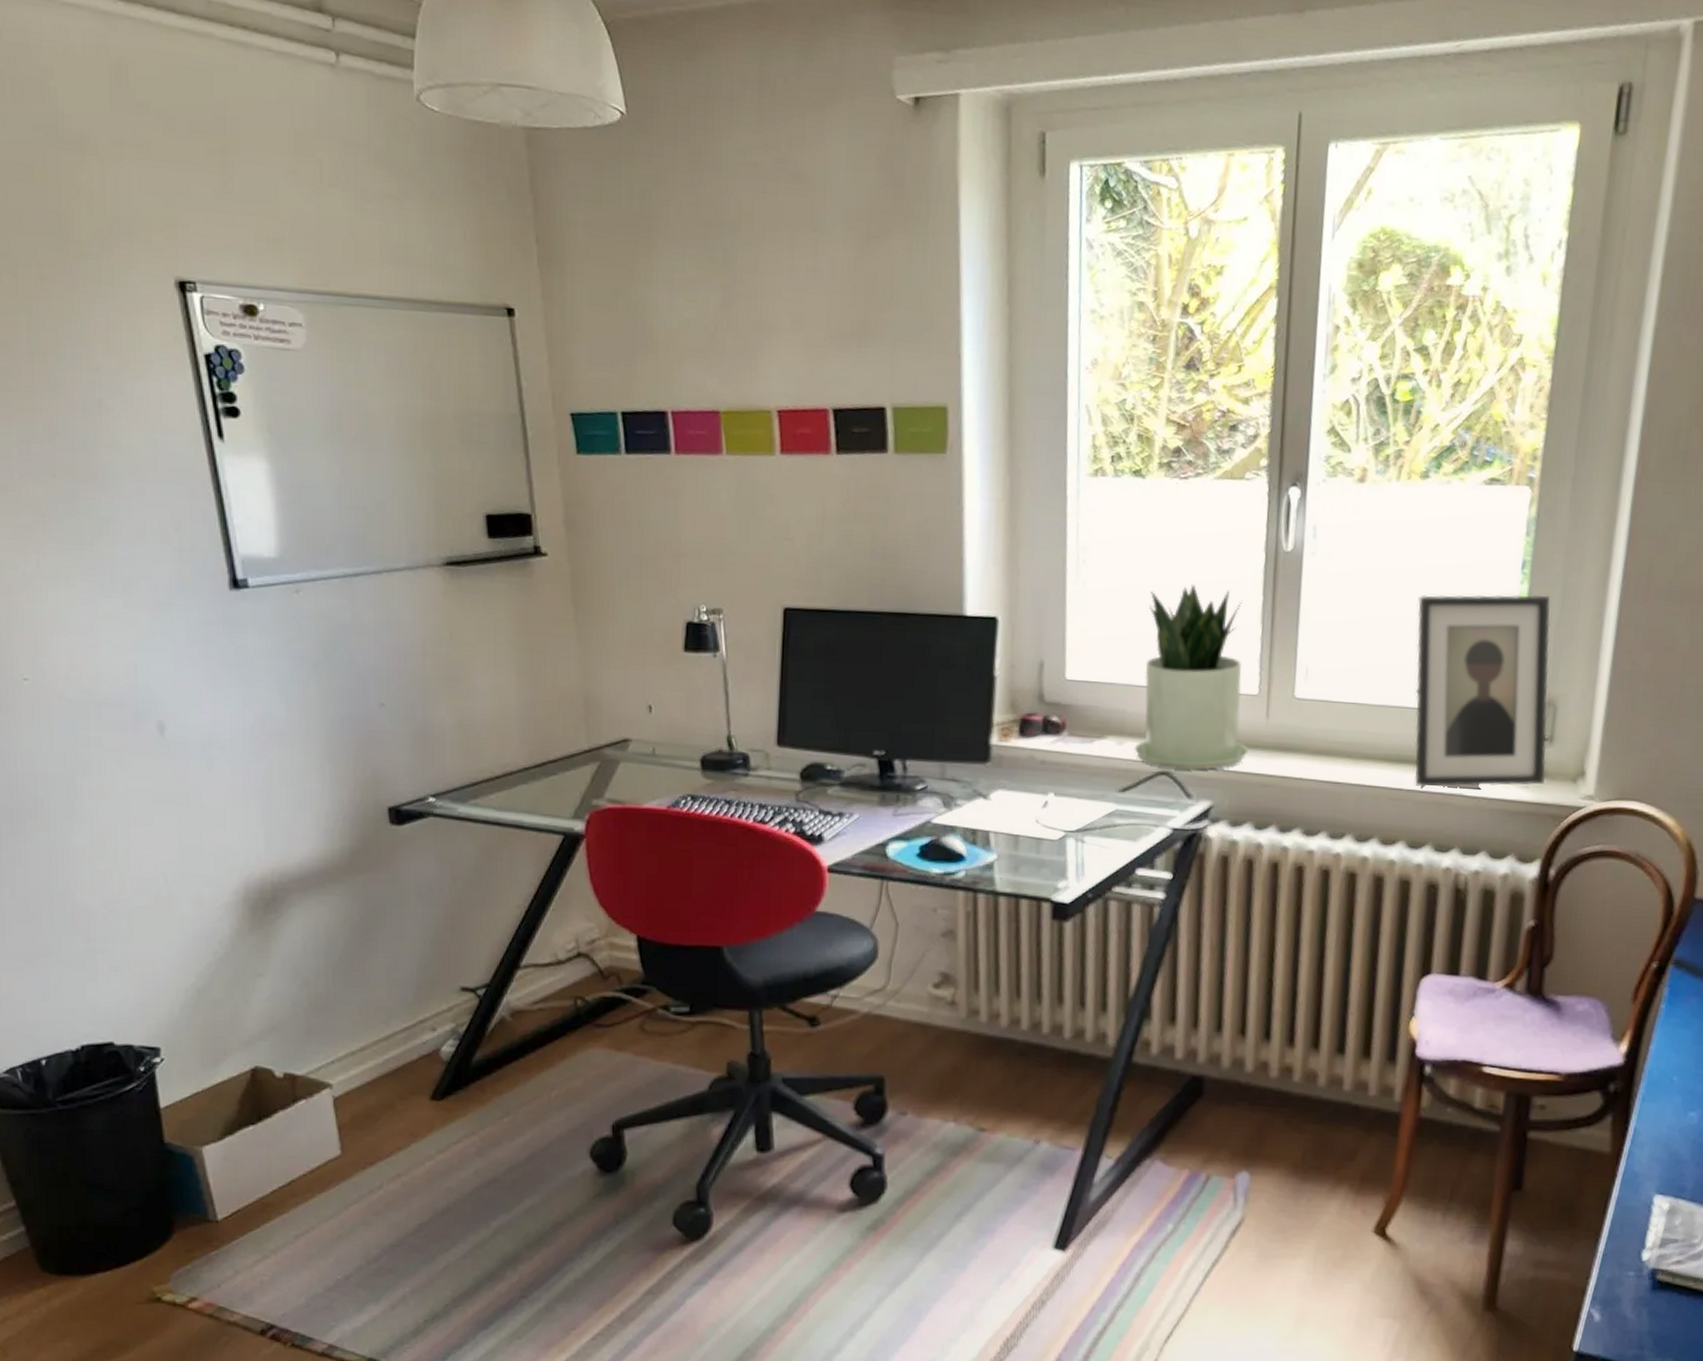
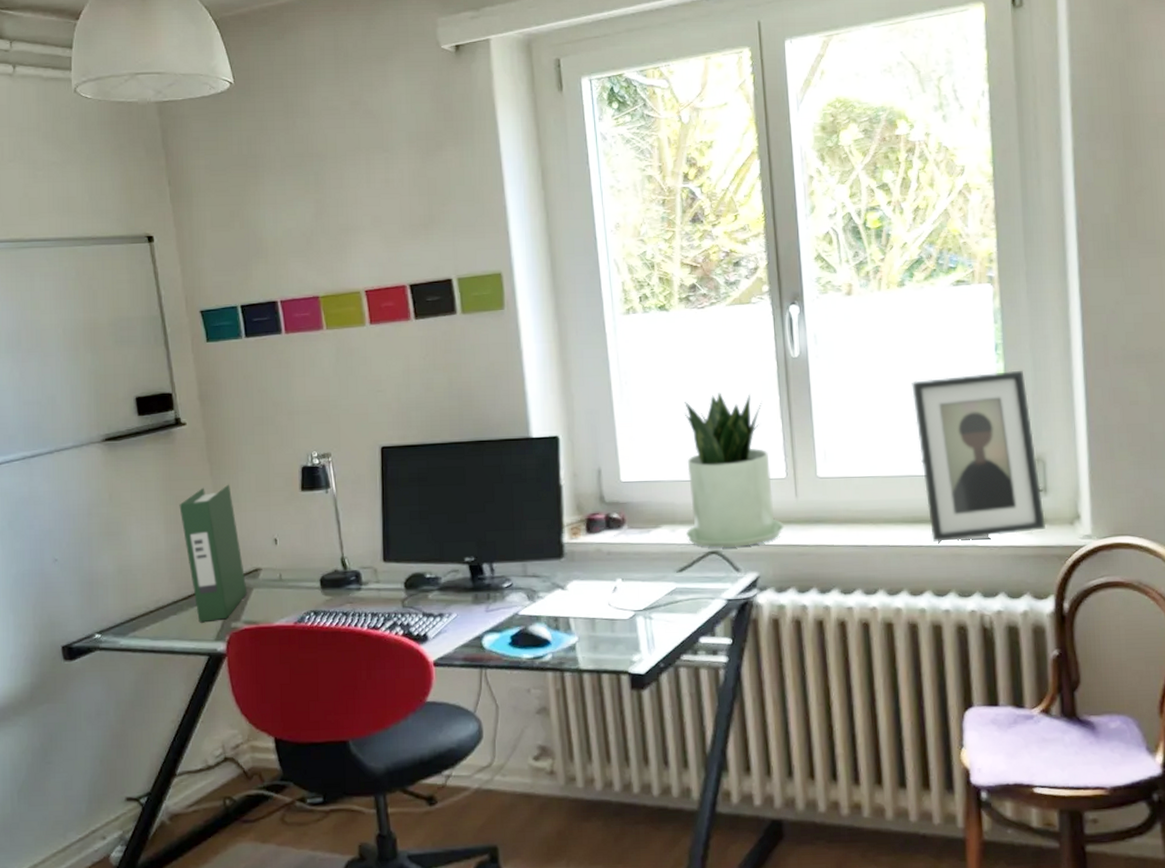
binder: none [535,634,613,796] -> present [179,484,247,623]

